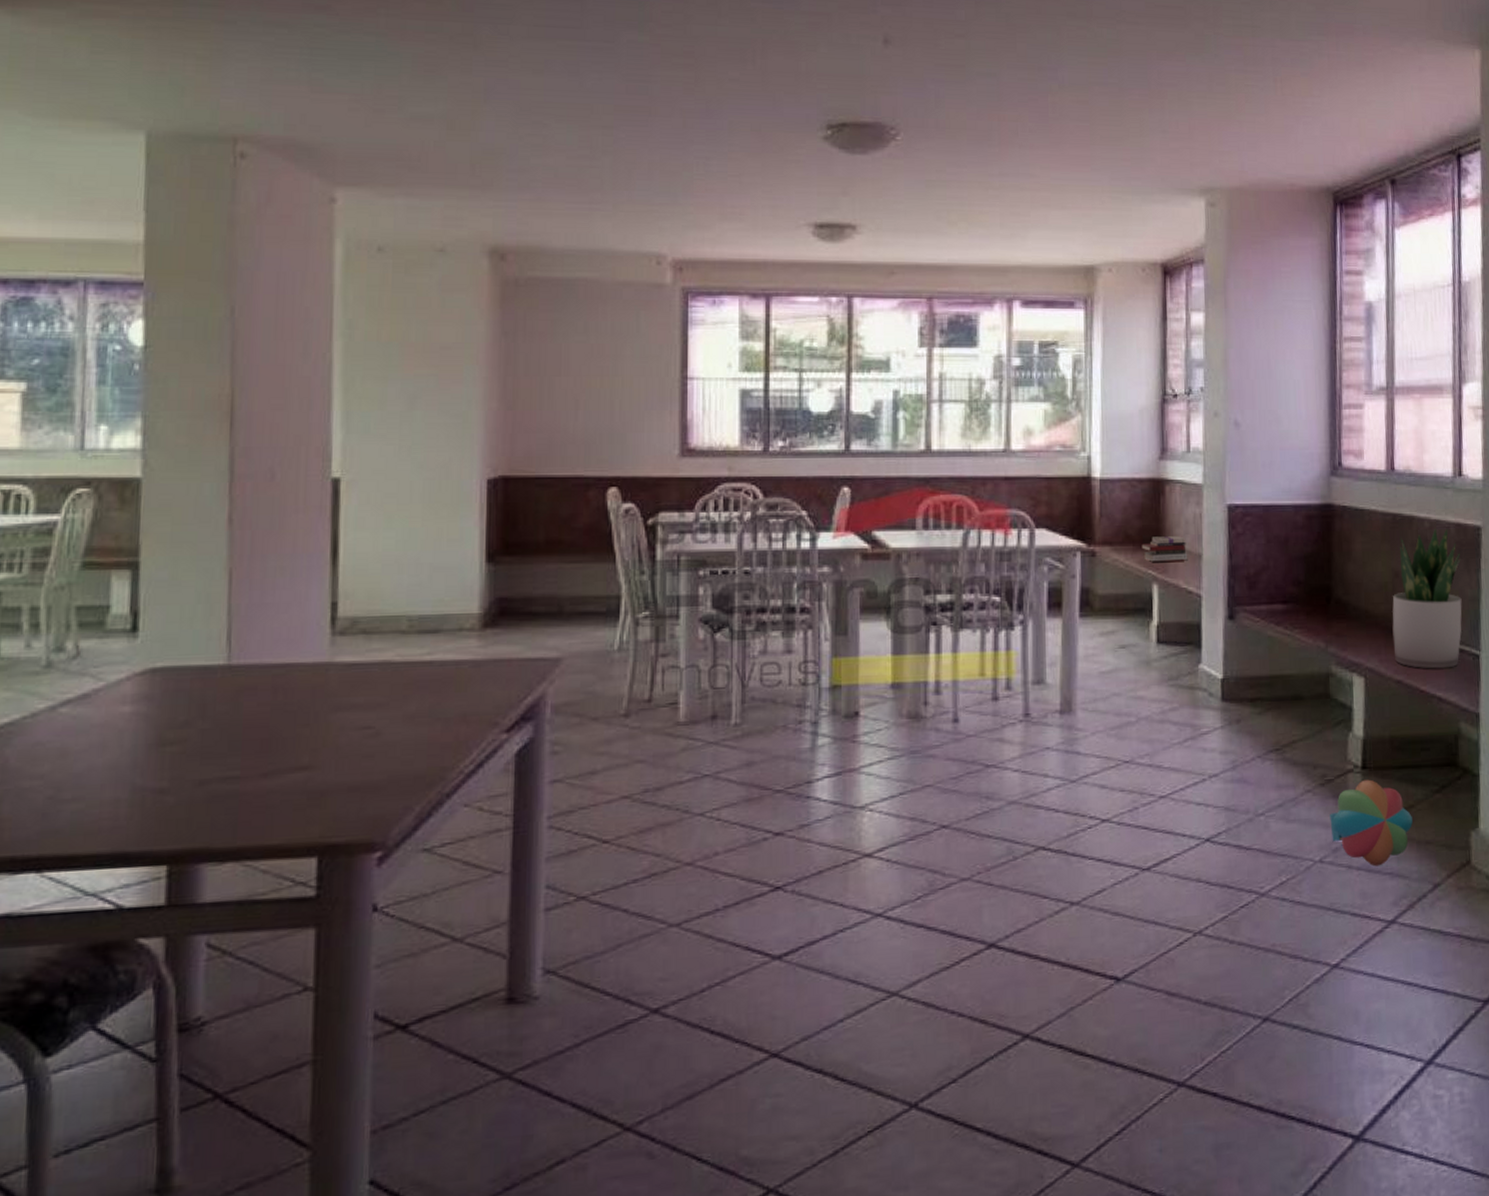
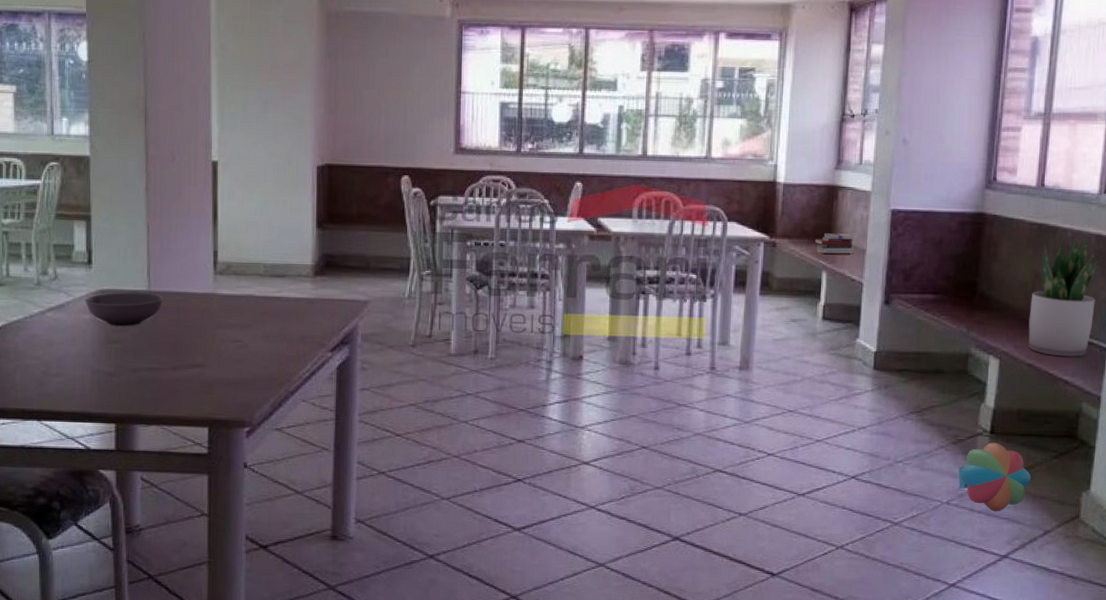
bowl: none [124,668,252,719] -> present [85,292,164,326]

